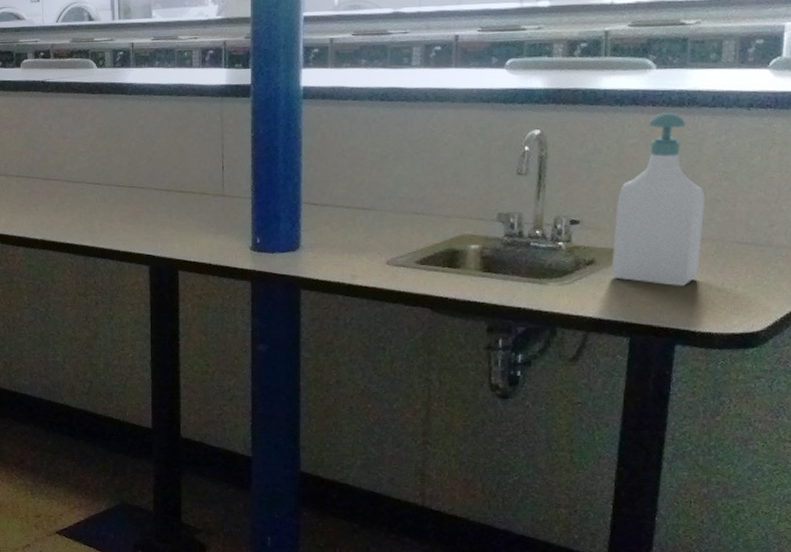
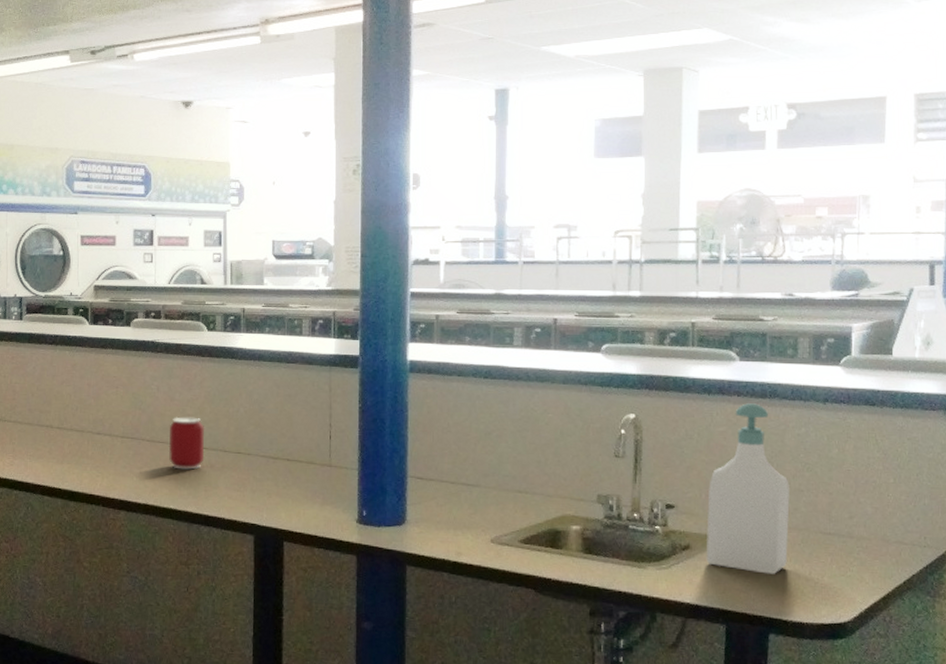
can: none [63,154,98,205] -> present [168,416,205,470]

